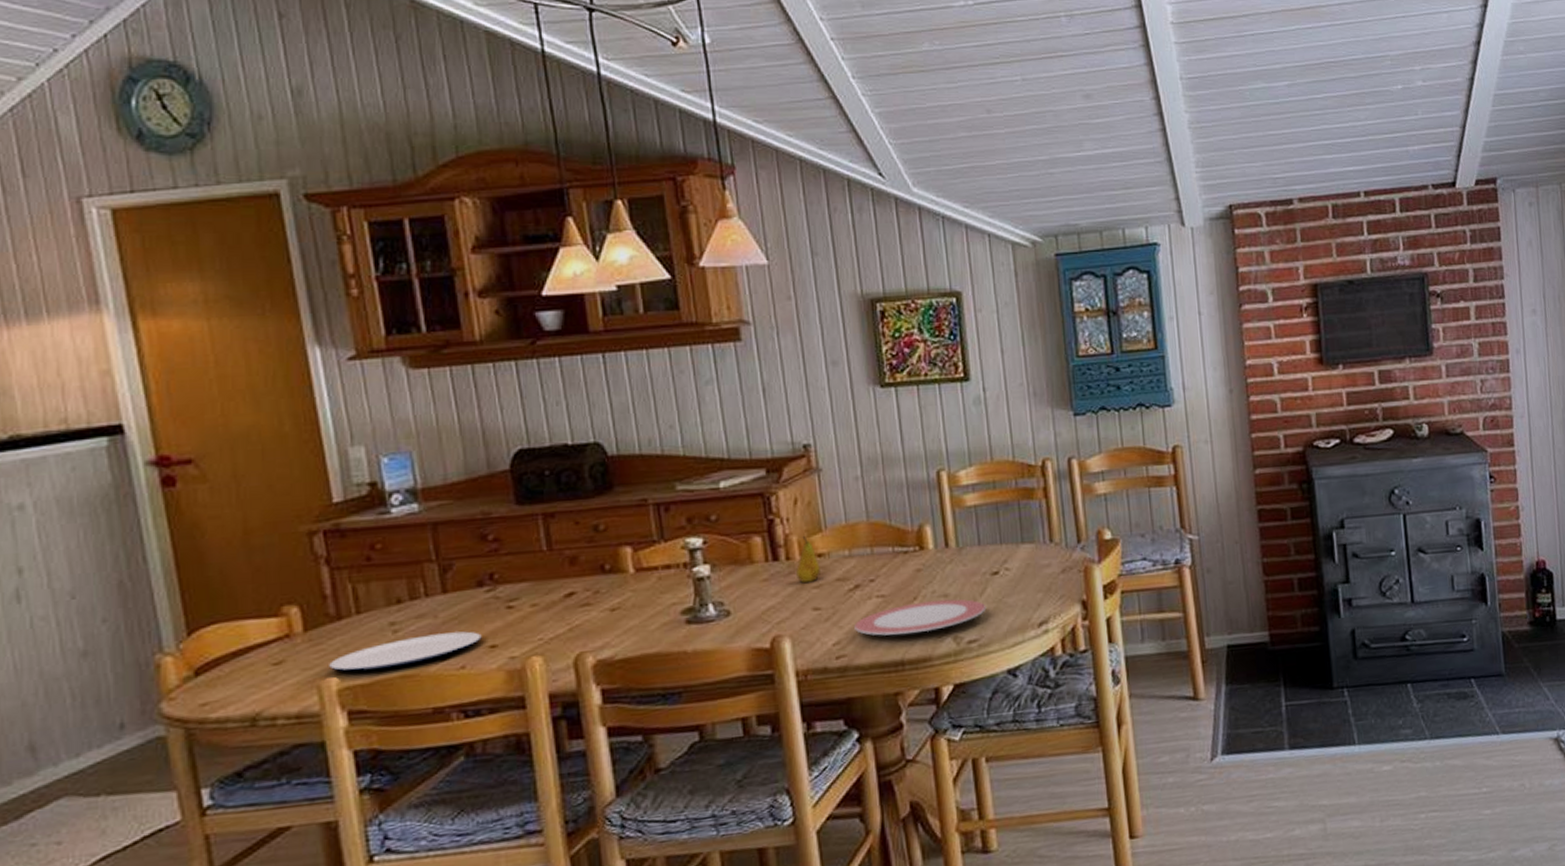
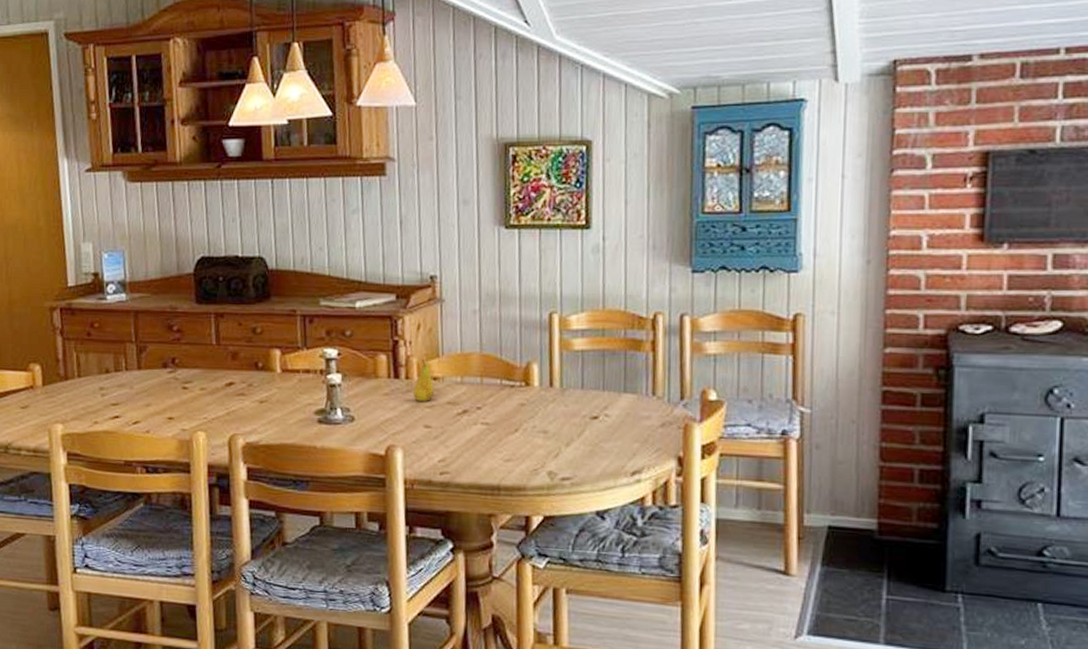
plate: present [329,631,482,671] -> none [57,401,163,424]
plate: present [854,599,987,636] -> none [459,434,583,464]

